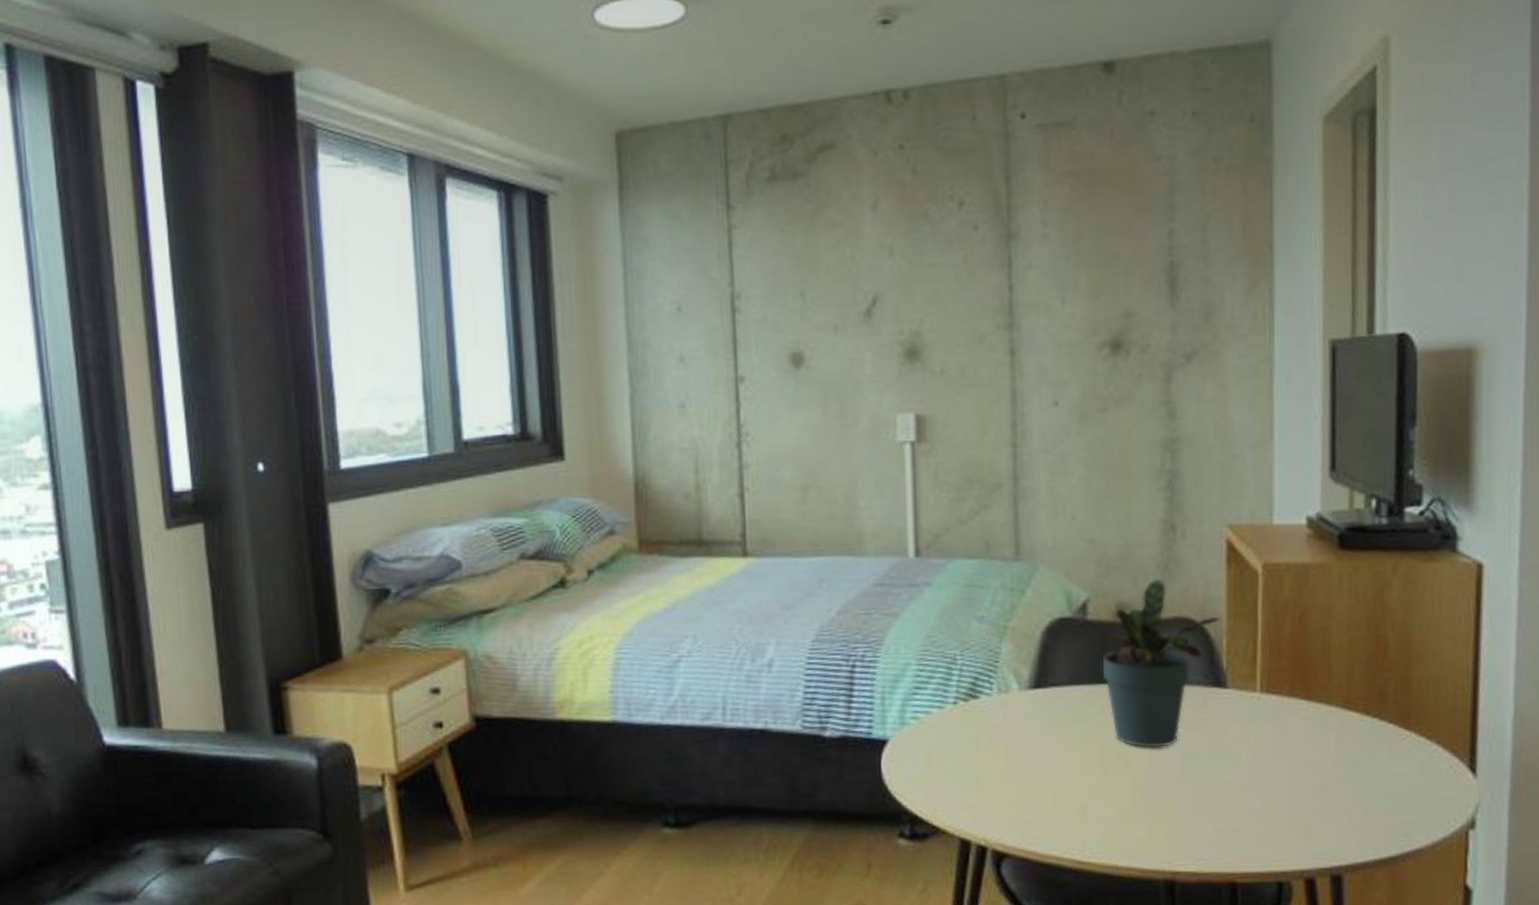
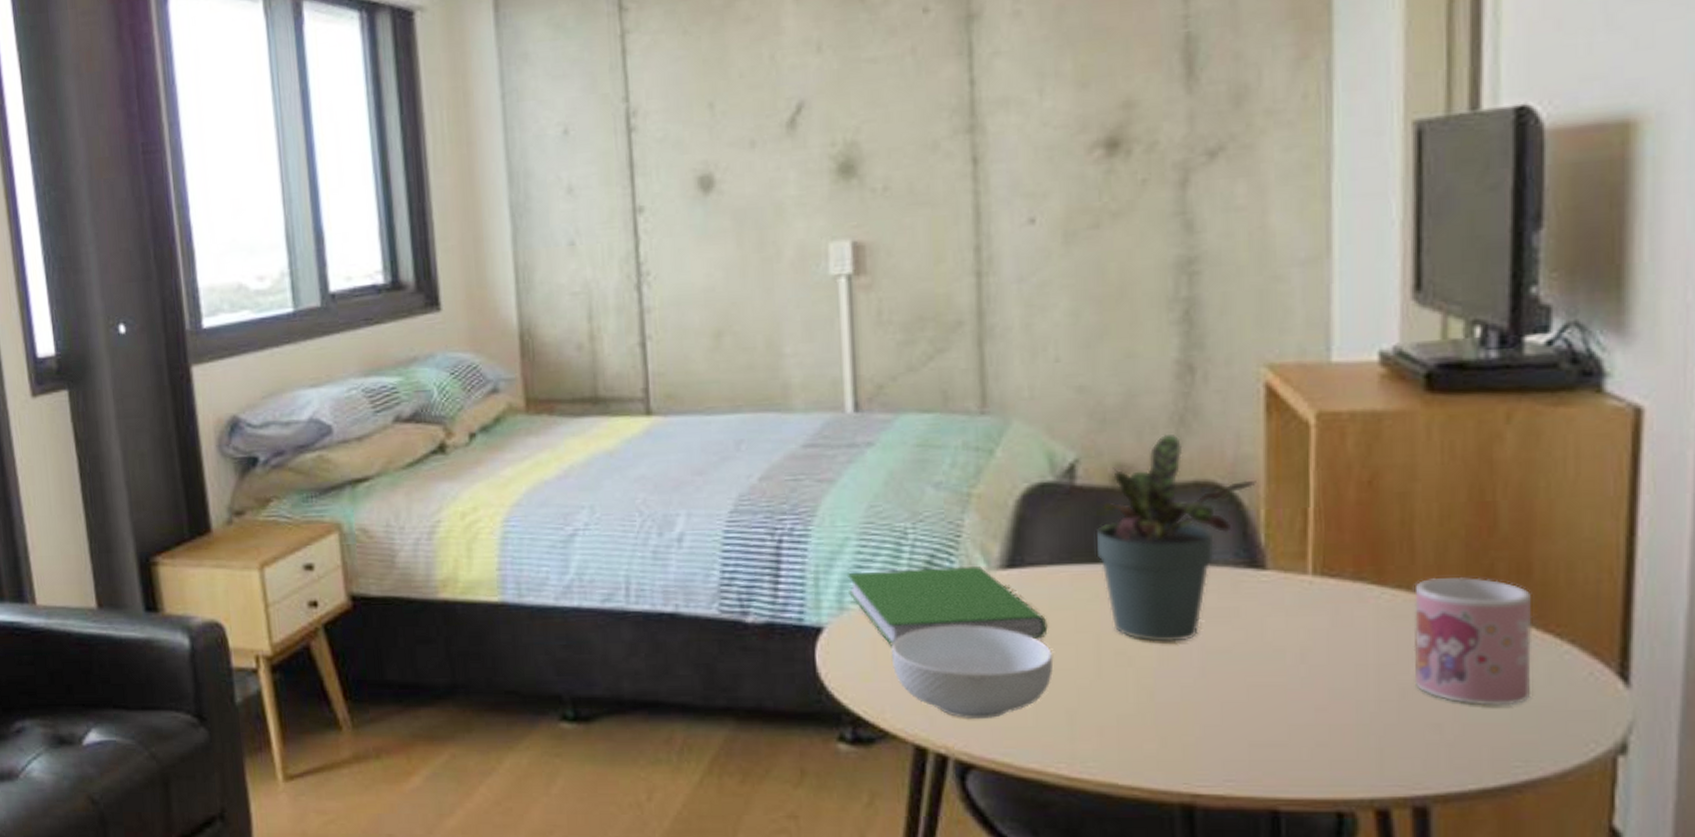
hardcover book: none [907,686,1065,755] -> present [846,566,1048,646]
cereal bowl: none [942,736,1070,816] -> present [891,625,1054,720]
mug: none [1331,693,1412,794] -> present [1413,577,1533,706]

